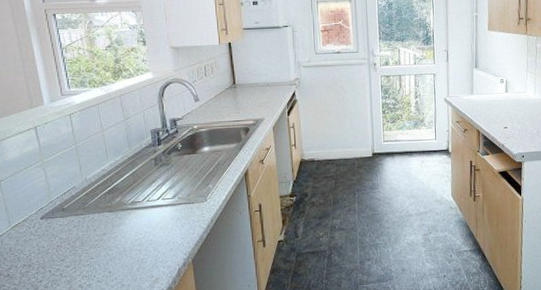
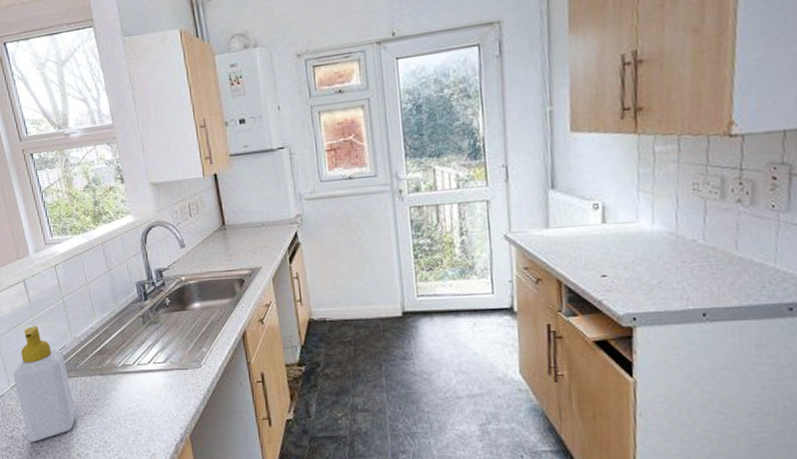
soap bottle: none [15,169,81,278] -> present [13,326,76,442]

